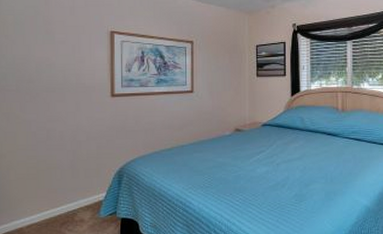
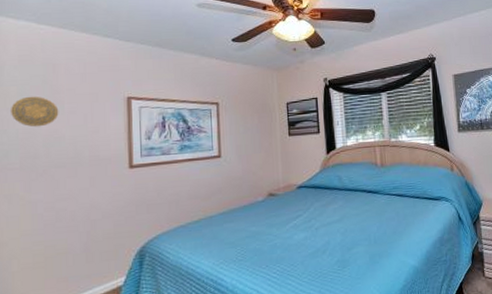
decorative plate: none [7,25,50,54] -> present [10,96,59,127]

